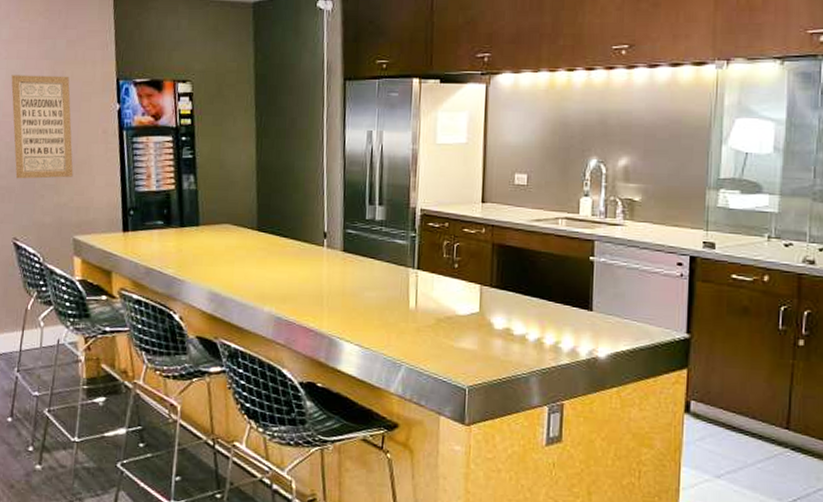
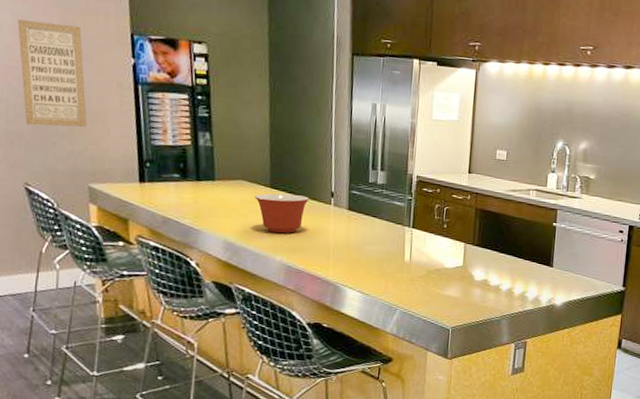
mixing bowl: none [240,236,300,281] -> present [254,193,309,234]

